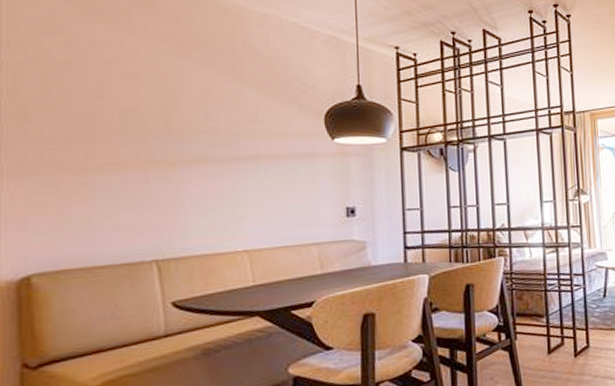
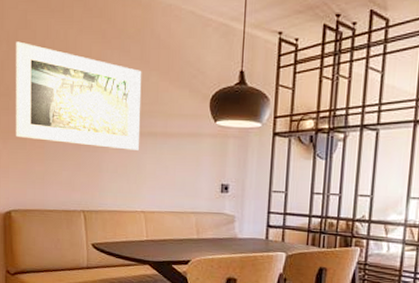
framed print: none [36,49,236,178] -> present [15,41,142,150]

